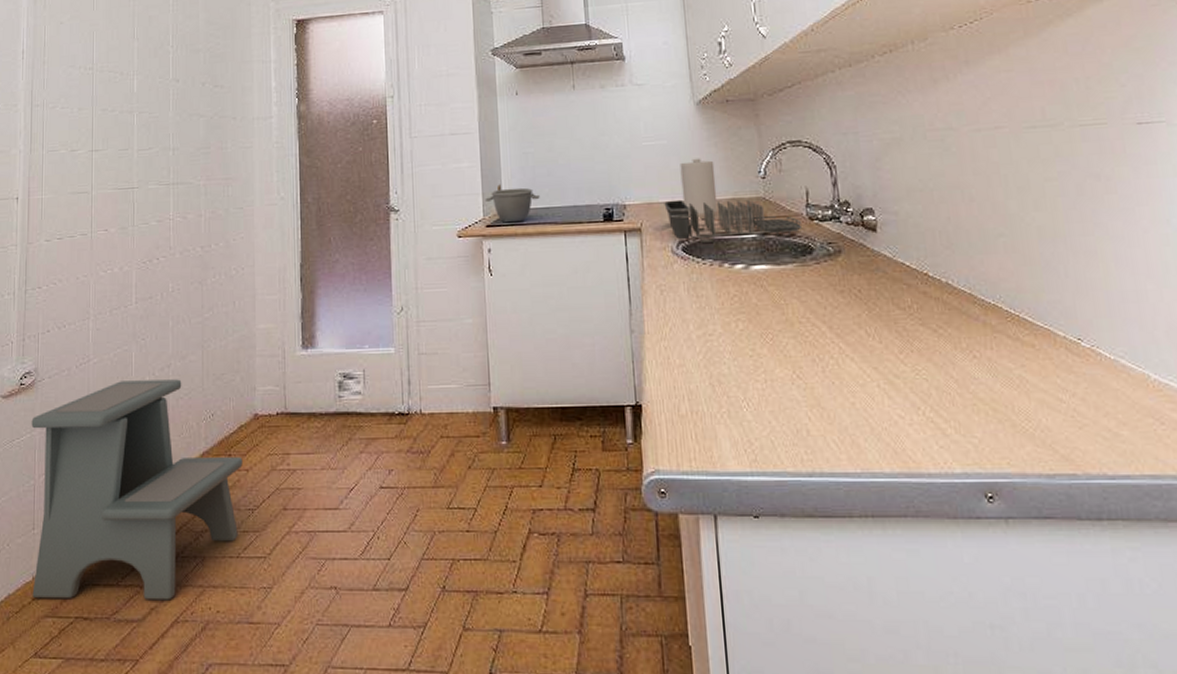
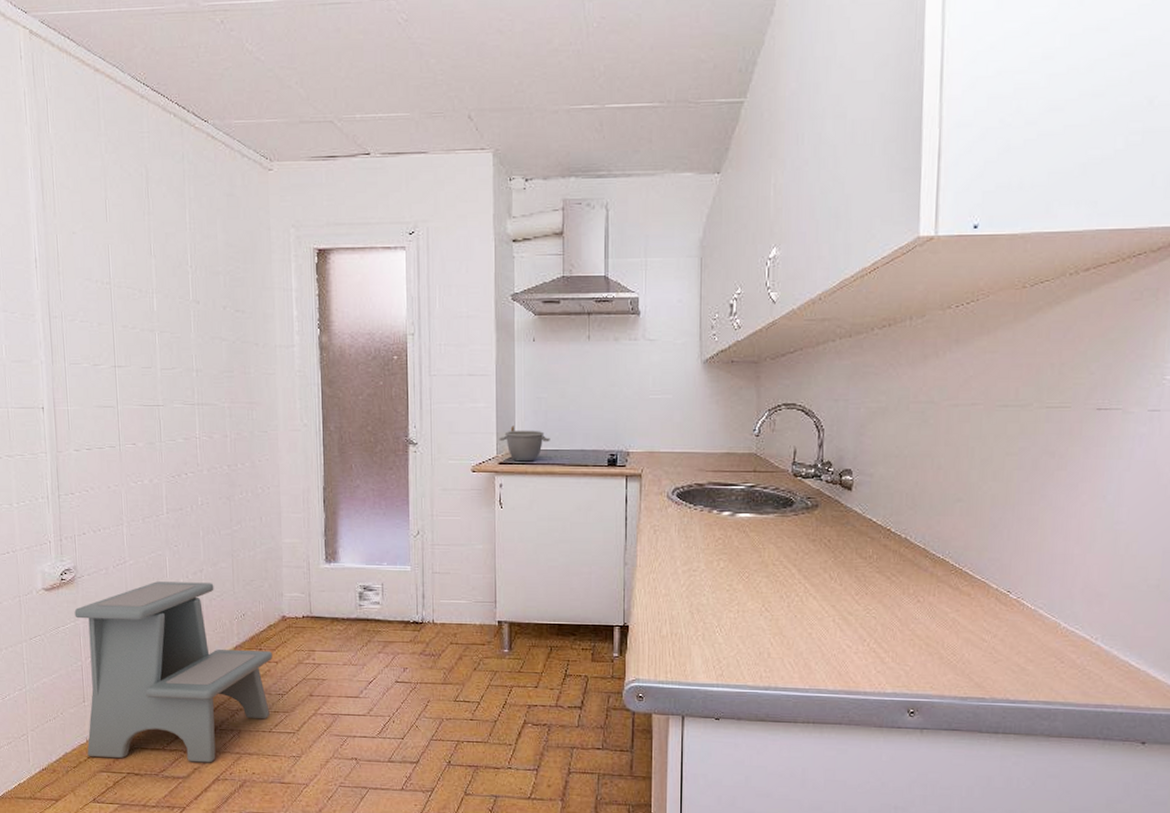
dish rack: present [664,199,801,244] -> none [664,450,786,492]
paper towel holder: present [680,158,719,220] -> none [682,413,714,470]

